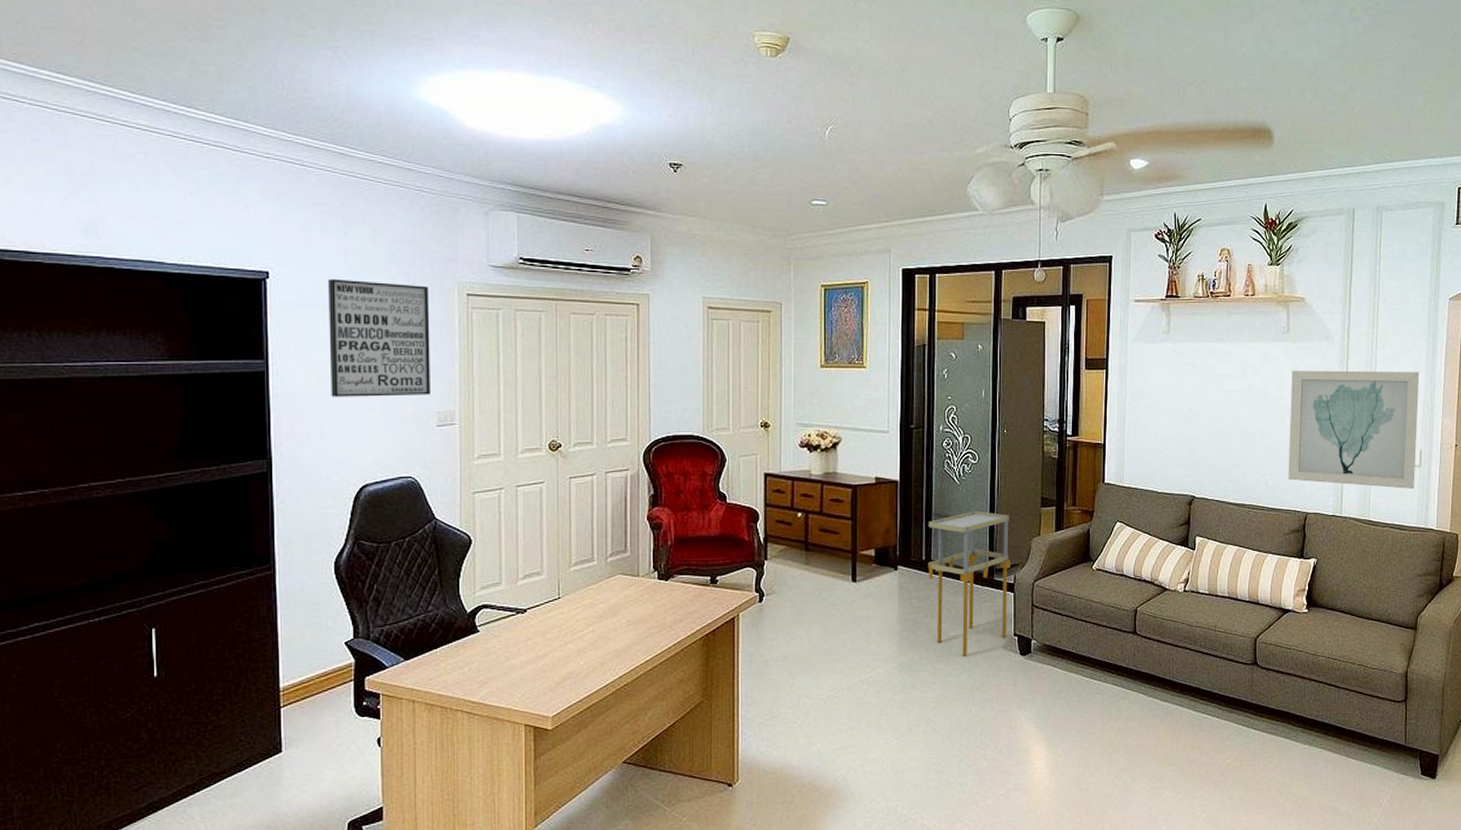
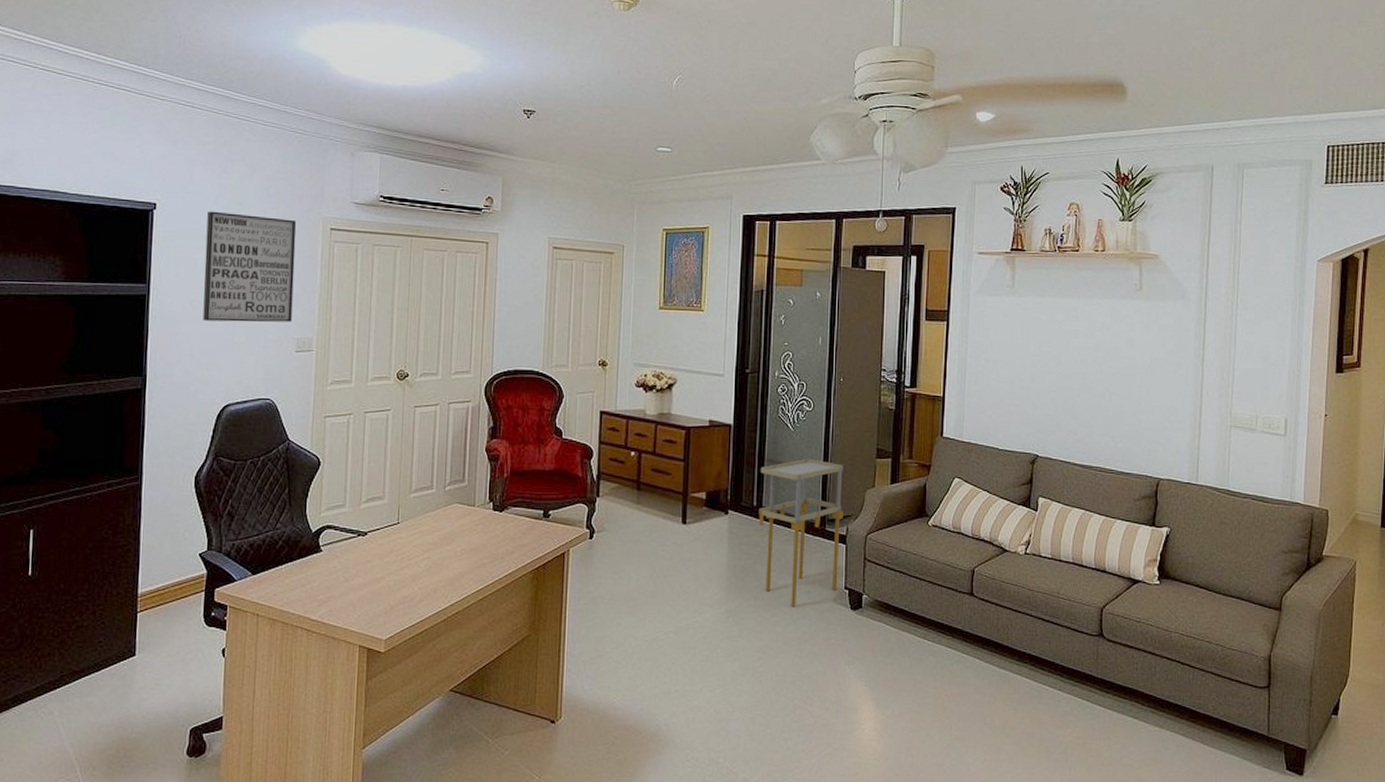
wall art: present [1288,370,1420,490] -> none [1139,329,1285,460]

